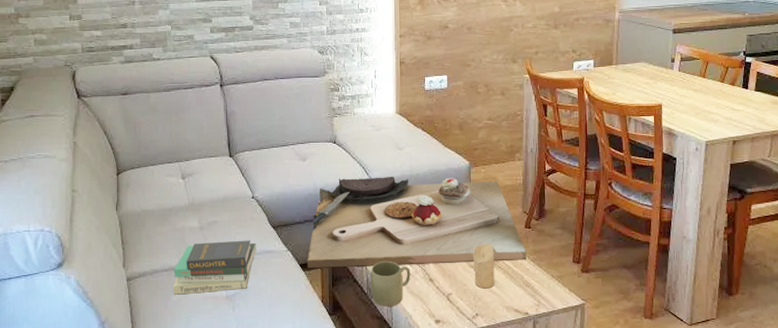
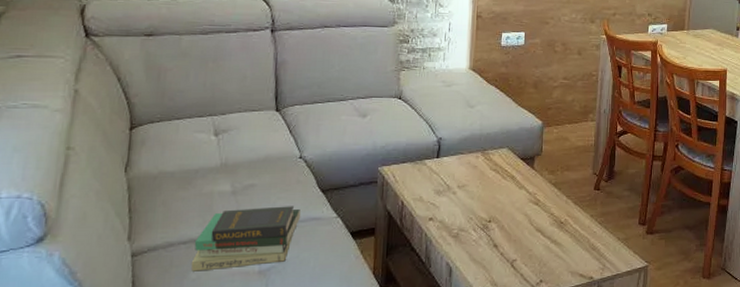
decorative tray: present [307,177,526,269] -> none [358,136,594,237]
mug: present [370,261,411,308] -> none [429,226,474,277]
candle: present [472,243,495,289] -> none [540,205,563,254]

